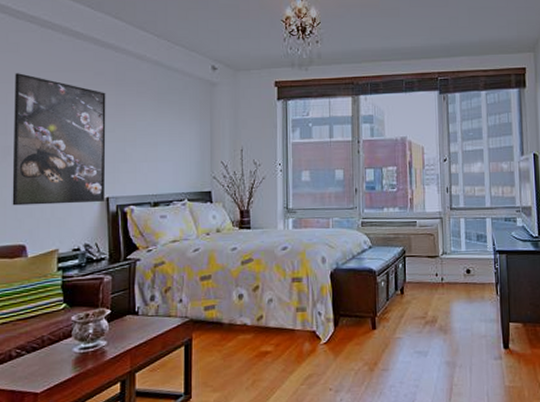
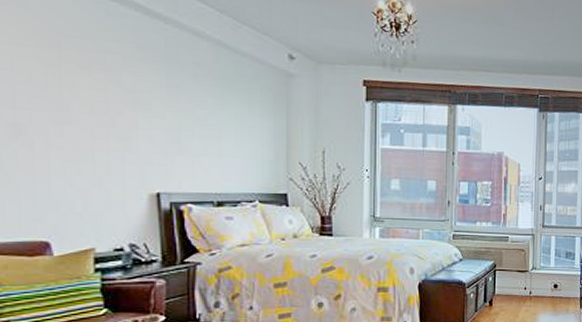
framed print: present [12,73,106,206] -> none [23,33,155,198]

